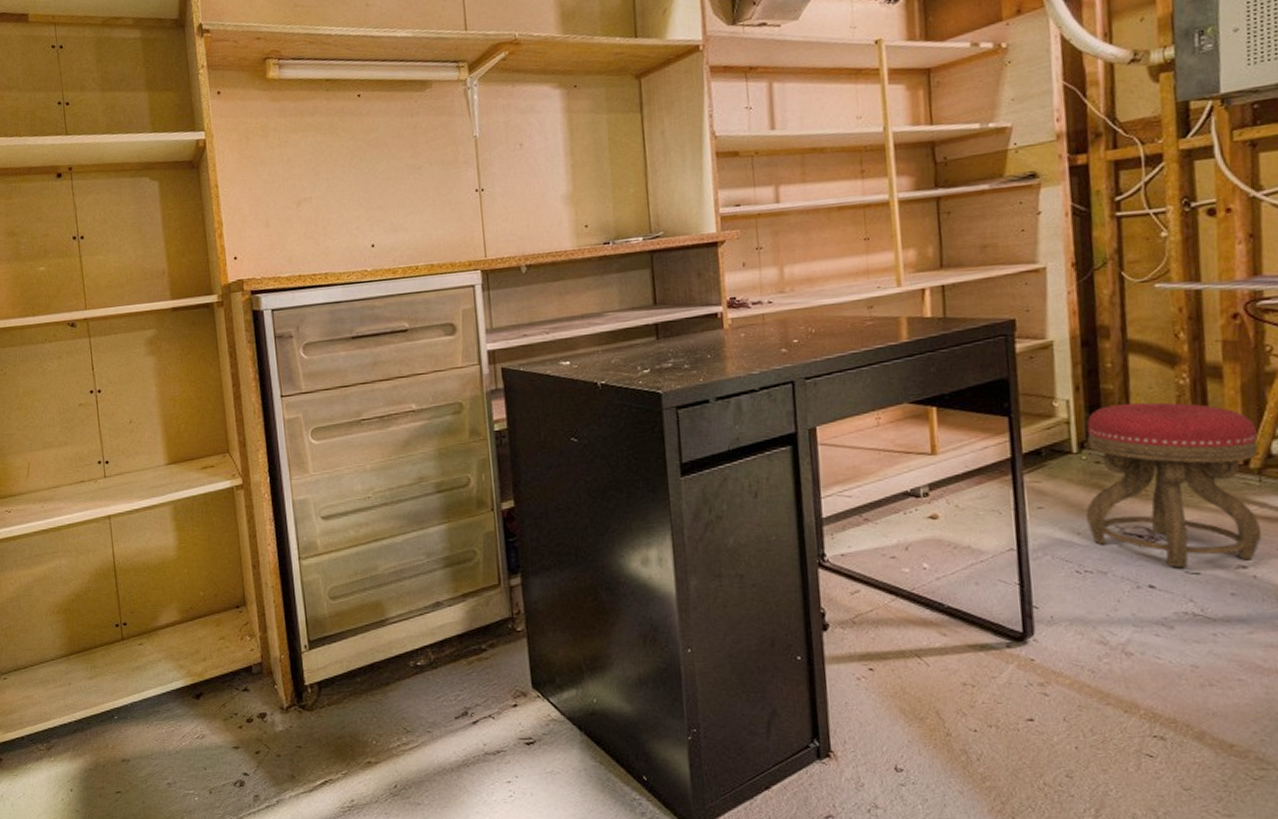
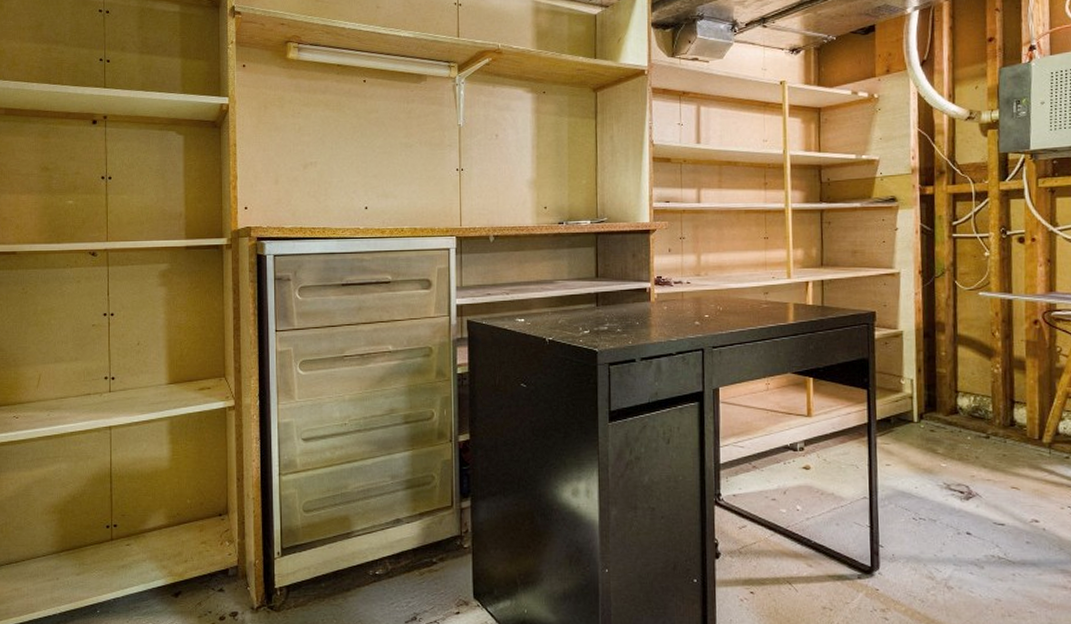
stool: present [1085,402,1262,568] -> none [922,386,1050,520]

